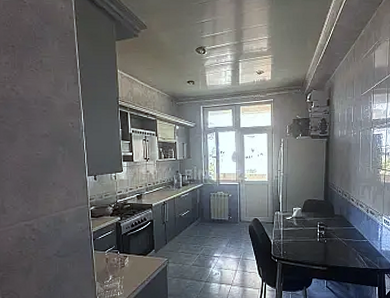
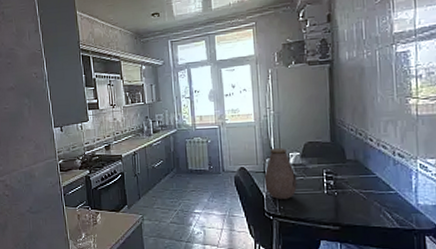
vase: none [273,203,297,246] -> present [264,147,297,200]

